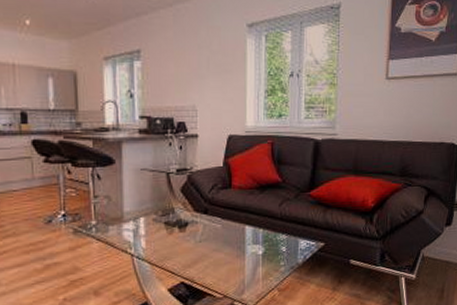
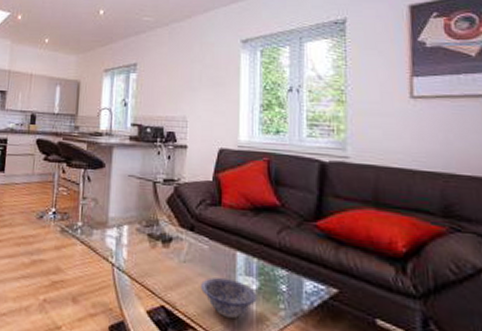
bowl: none [216,249,263,281] -> present [201,277,257,318]

